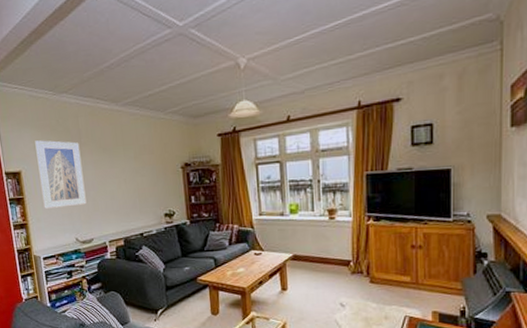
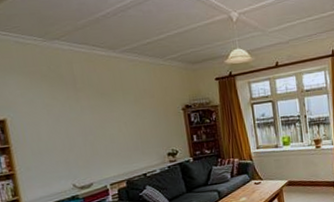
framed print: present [35,140,87,209] -> none [22,86,84,157]

